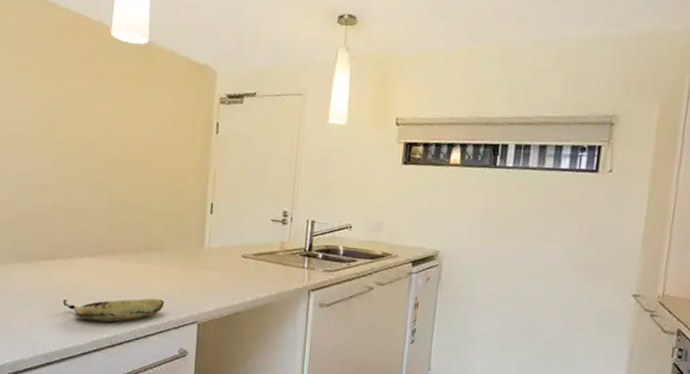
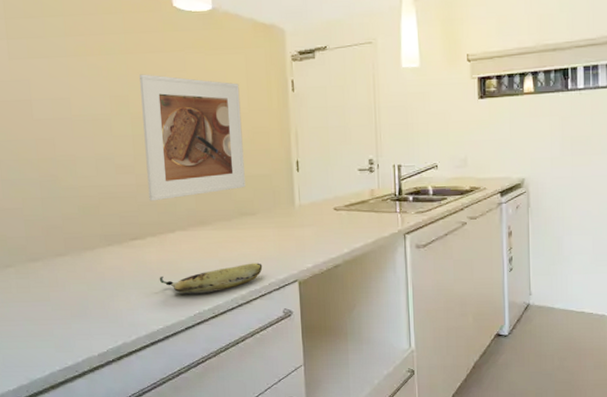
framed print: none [63,99,165,225] -> present [139,74,246,201]

